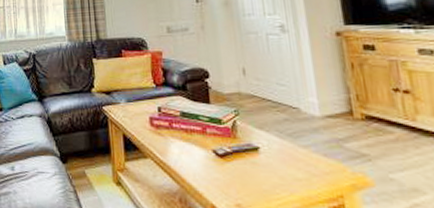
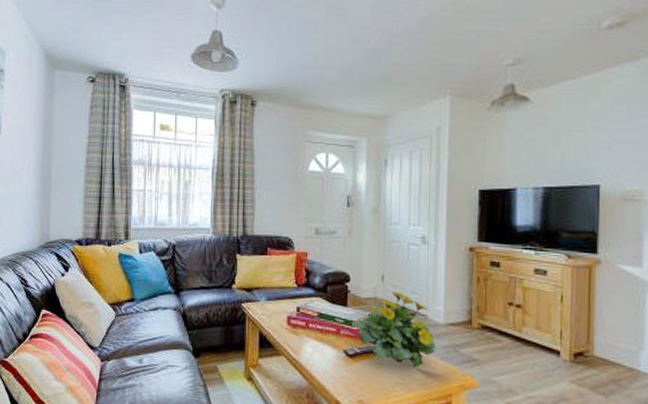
flowering plant: none [217,85,317,167] -> present [351,291,437,368]

